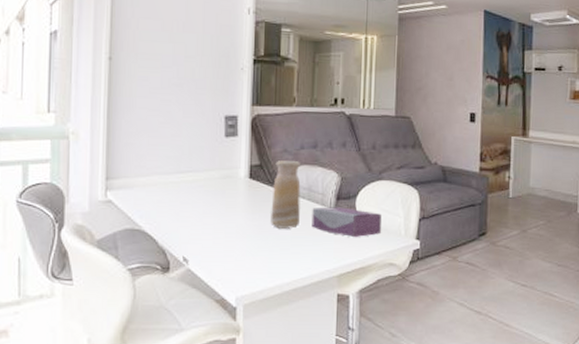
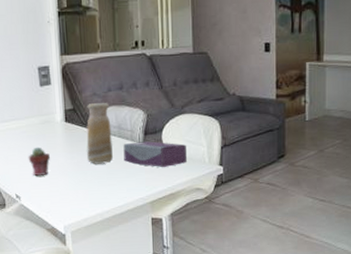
potted succulent: none [202,204,228,238] -> present [28,147,50,176]

